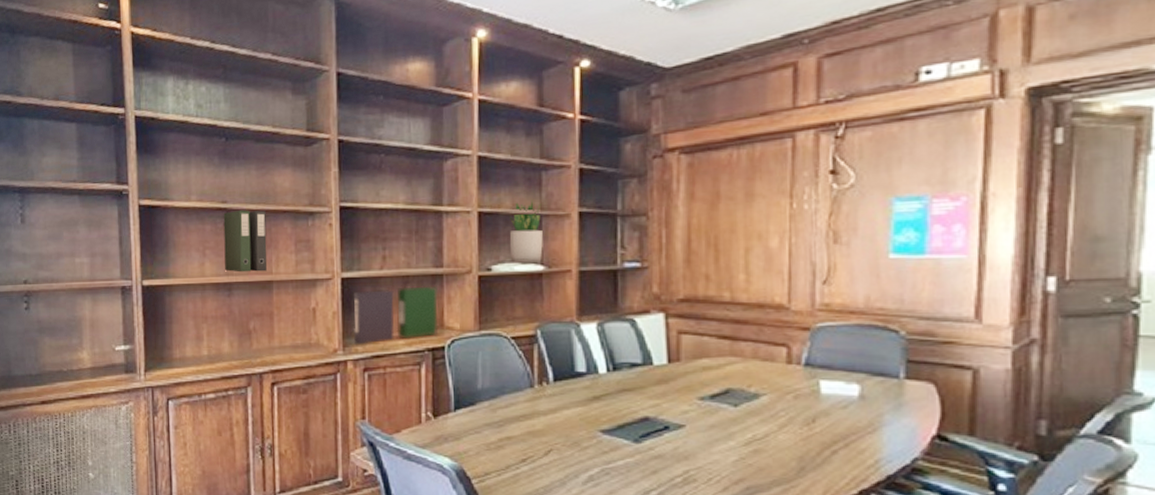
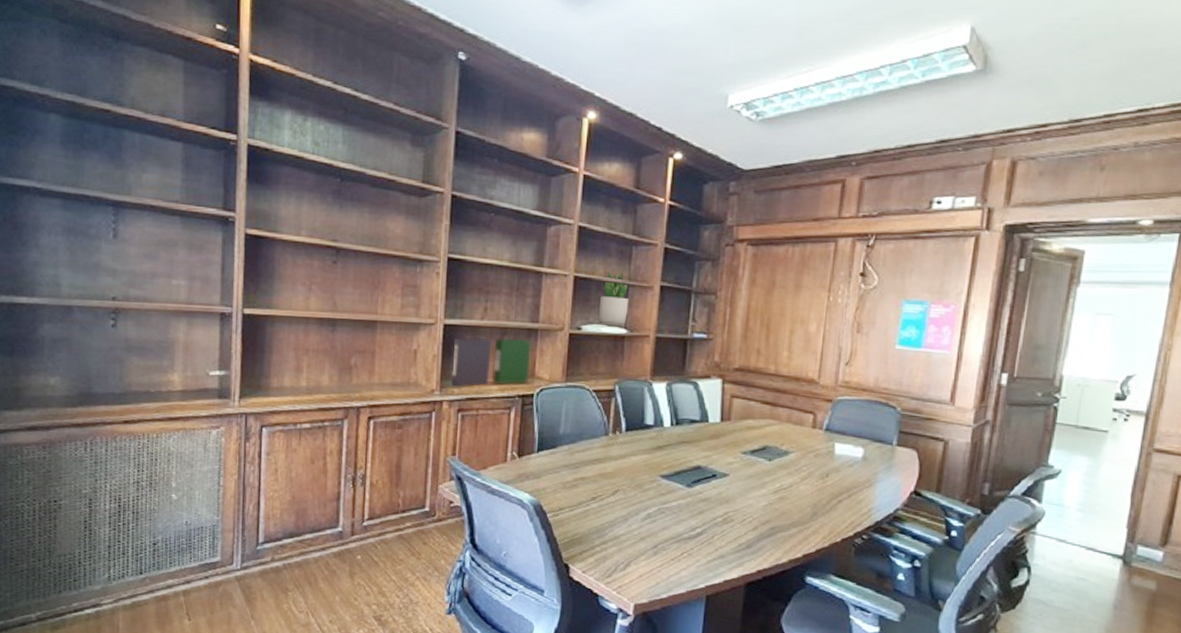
binder: present [223,210,267,273] -> none [330,250,376,311]

